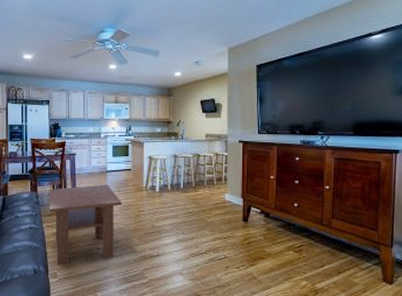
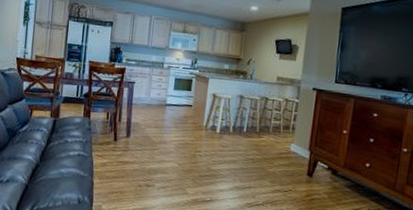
coffee table: present [49,184,122,265] -> none [100,116,179,198]

